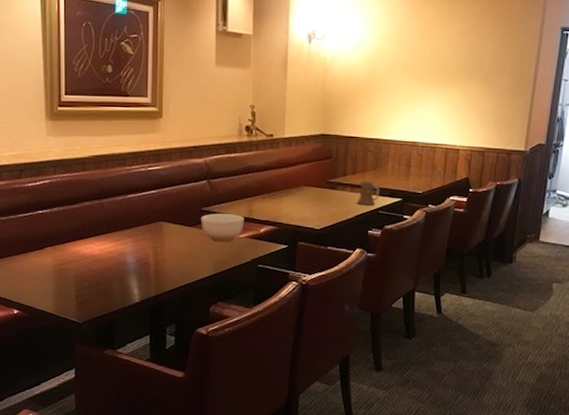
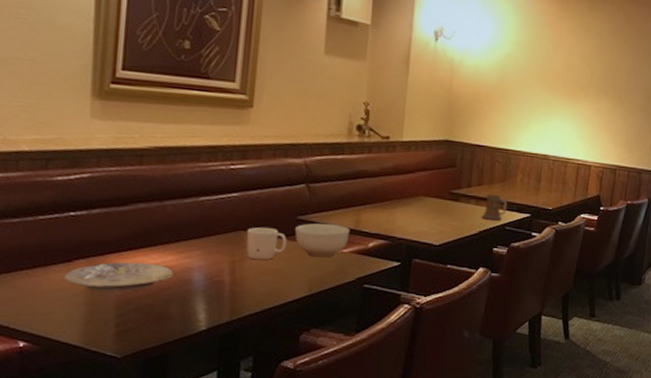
plate: none [38,248,114,272] -> present [62,261,175,292]
mug: none [164,217,195,246] -> present [246,226,287,261]

